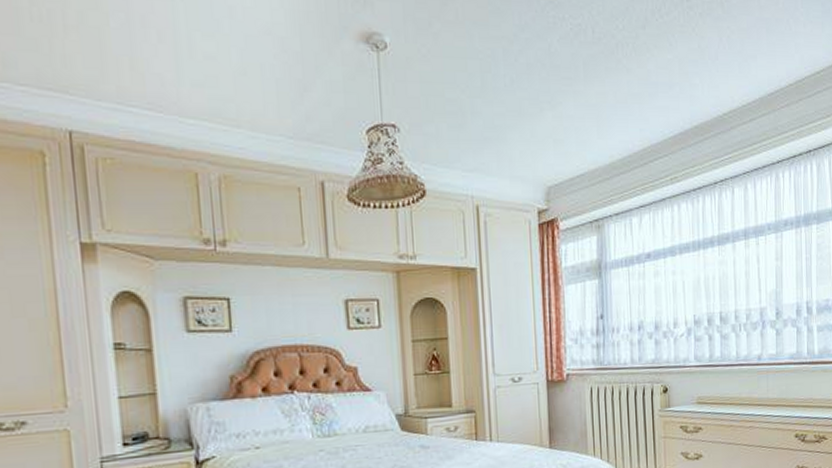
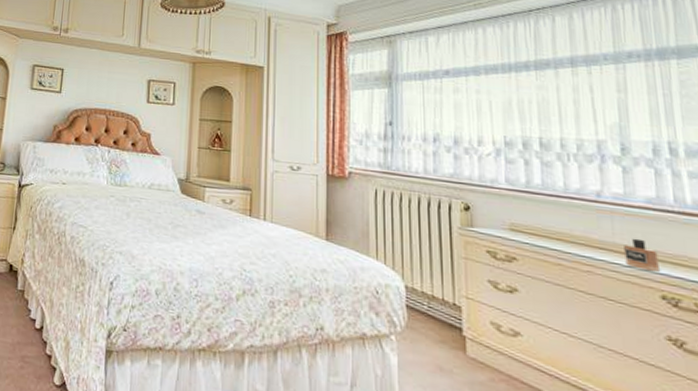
perfume: none [774,390,795,417] -> present [624,238,659,273]

